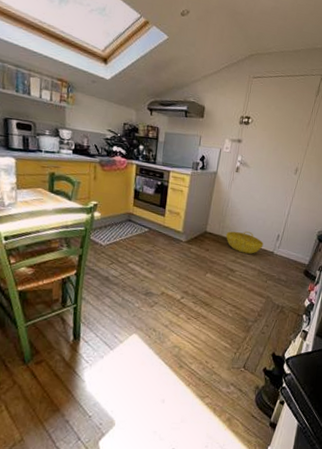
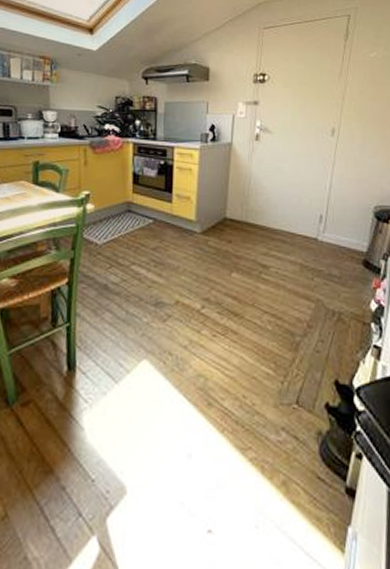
basket: present [226,231,264,254] -> none [252,213,303,243]

